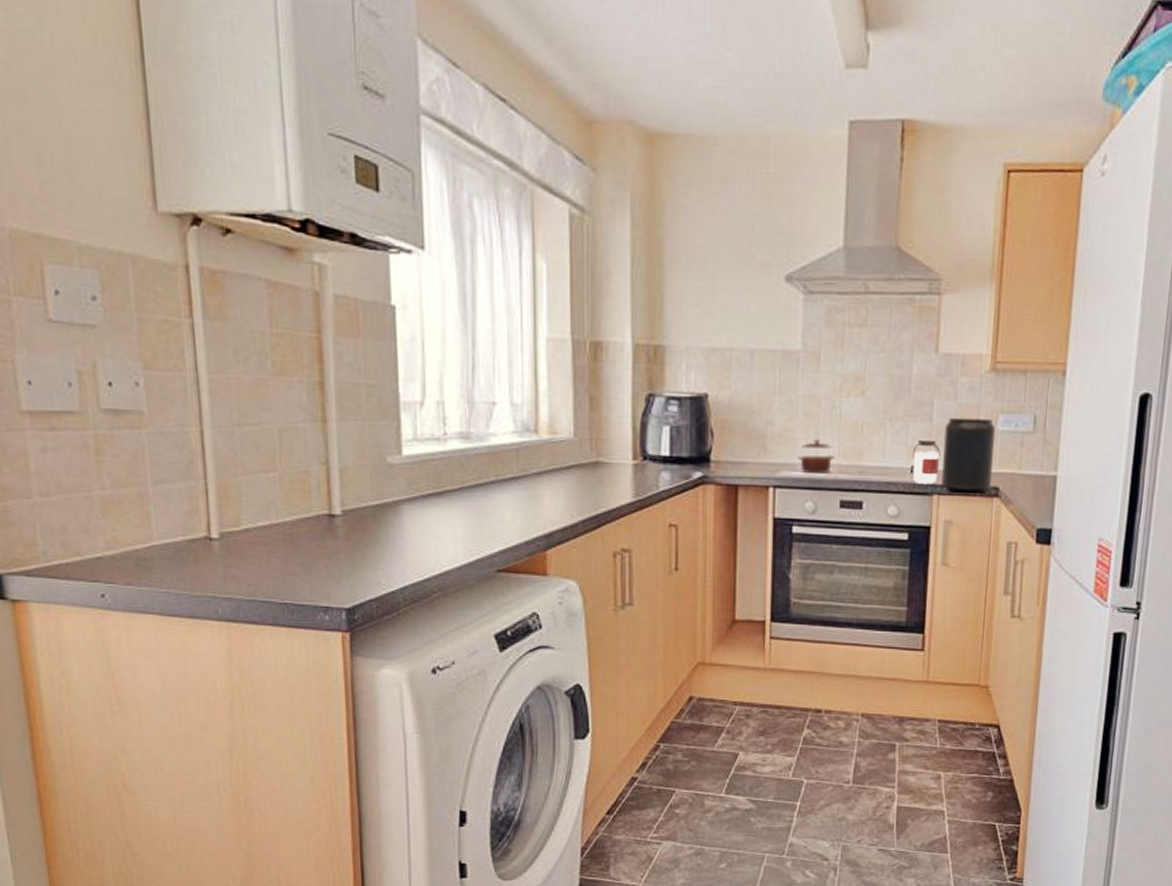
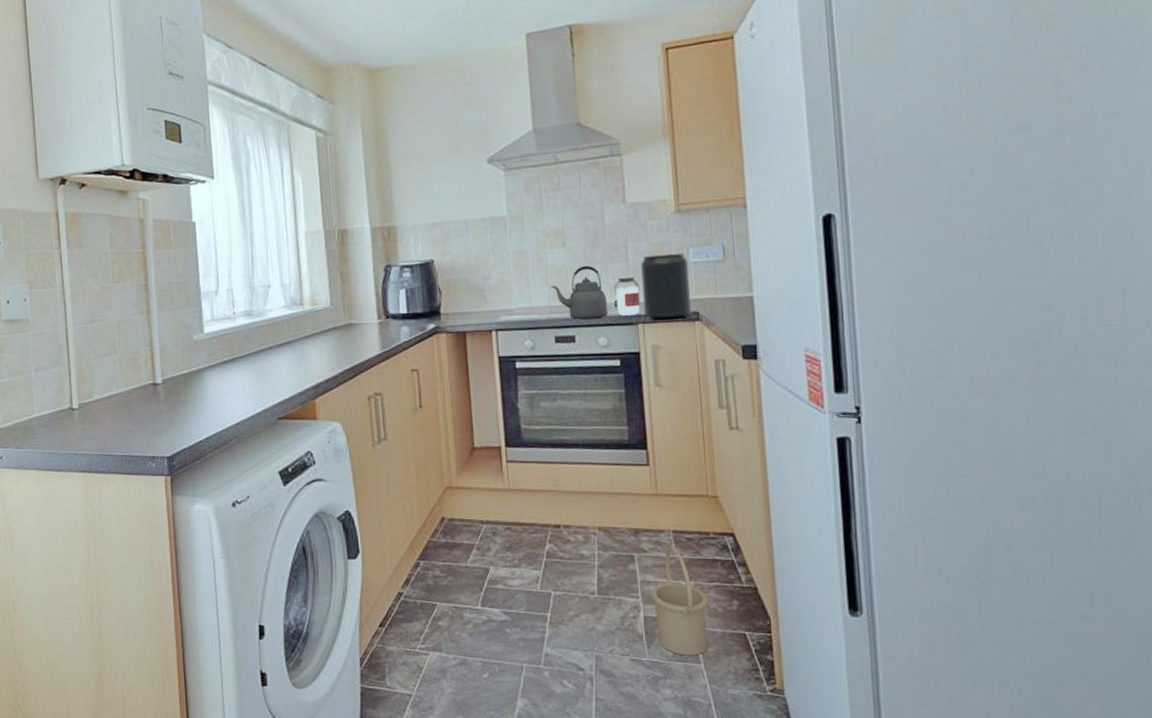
saucepan: present [797,439,835,473] -> none [513,286,546,316]
kettle: none [842,421,904,483] -> present [551,265,609,319]
bucket: none [908,736,964,846] -> present [651,546,708,656]

